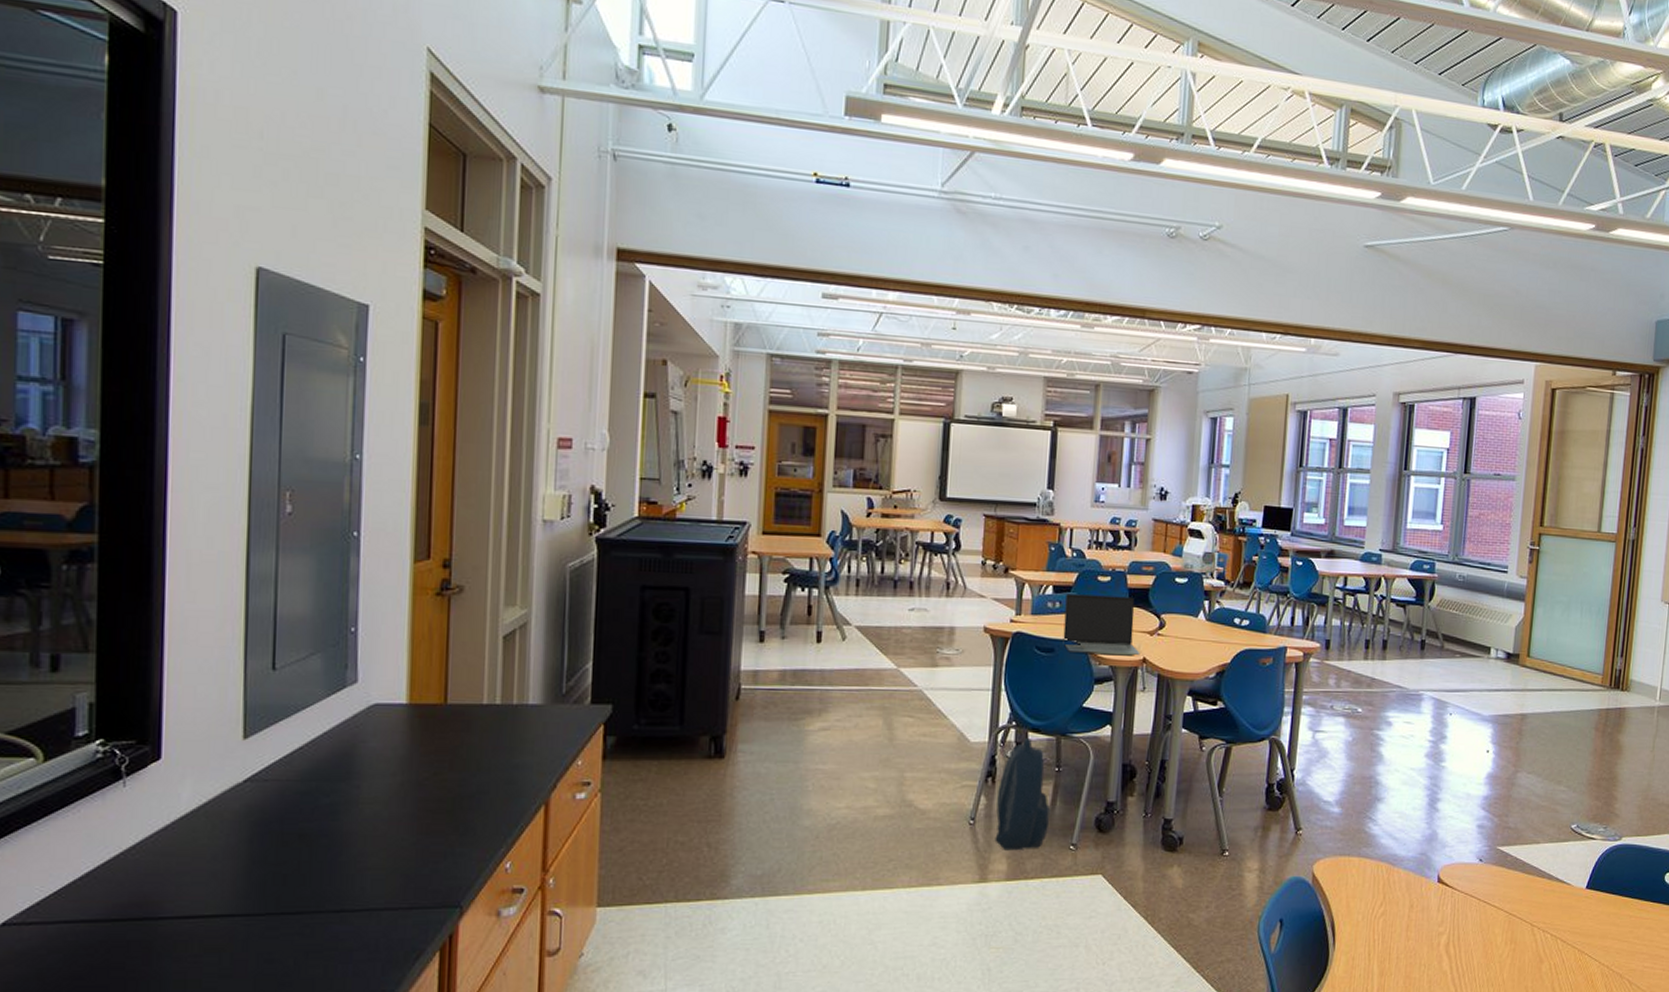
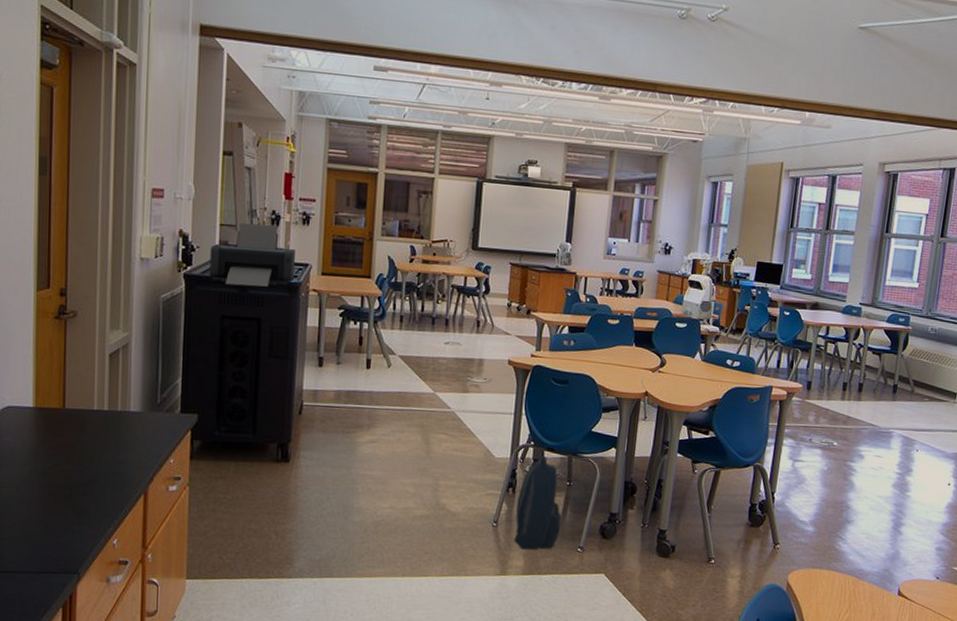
printer: none [627,476,732,550] -> present [209,223,296,287]
laptop: present [1063,594,1140,656] -> none [576,334,643,390]

